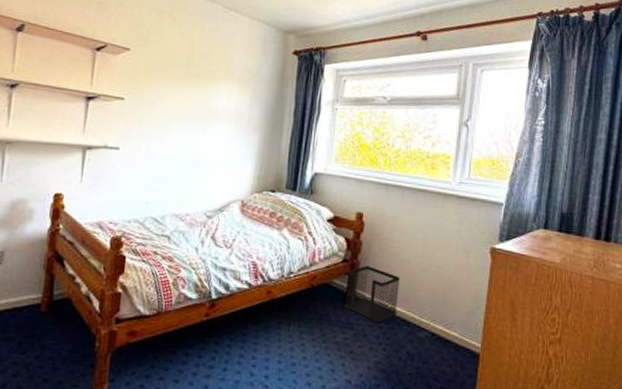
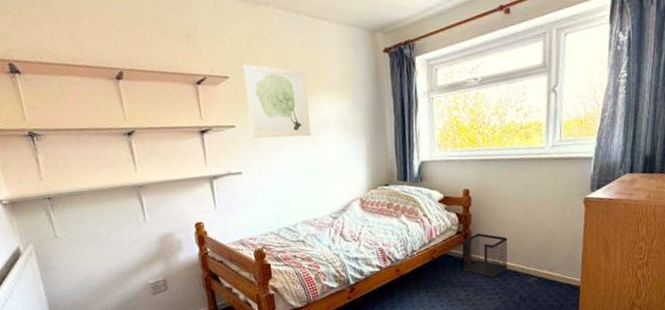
wall art: none [139,39,209,124] -> present [243,64,312,139]

